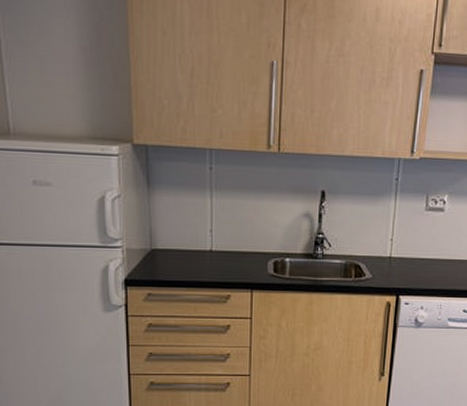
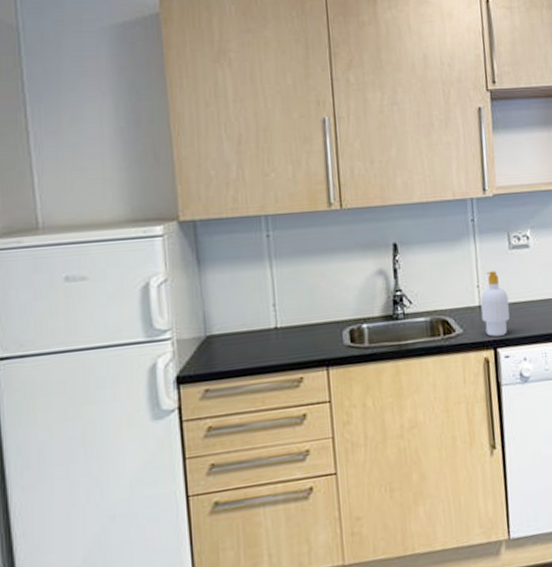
soap bottle: none [390,228,417,285] -> present [480,271,510,337]

